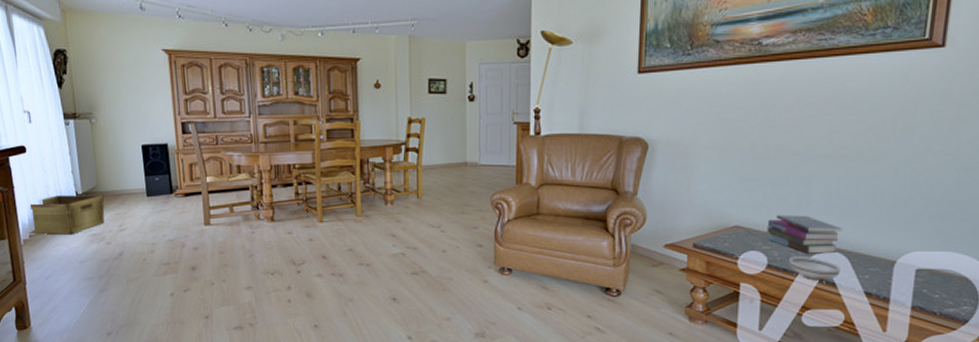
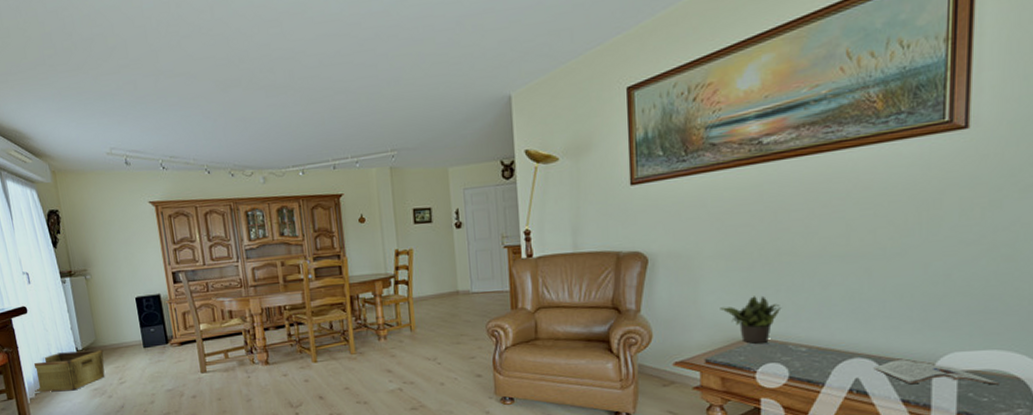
potted plant: none [710,187,766,232] -> present [720,296,782,344]
books: present [767,215,843,254] -> none [785,321,870,363]
bowl: present [789,256,841,281] -> none [813,365,872,391]
magazine: none [843,255,952,283] -> present [873,359,1001,385]

